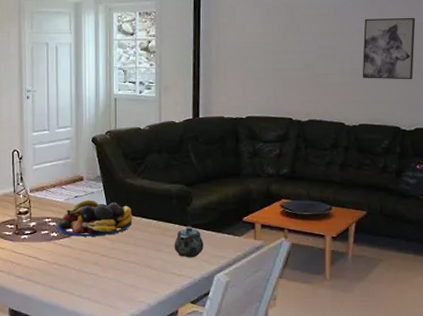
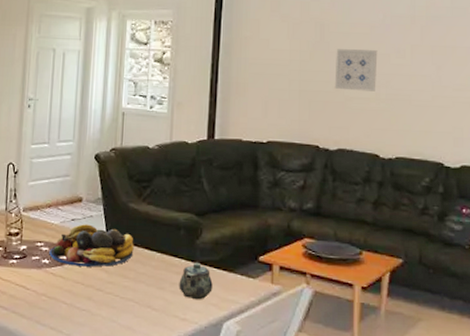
wall art: none [304,30,342,67] -> present [334,49,378,92]
wall art: present [362,17,416,80] -> none [400,39,462,110]

